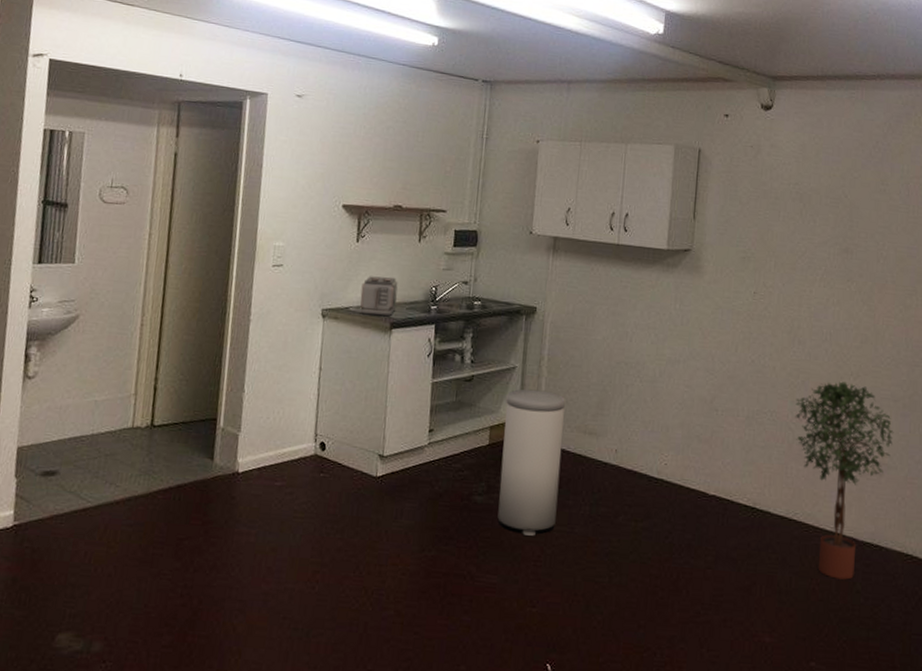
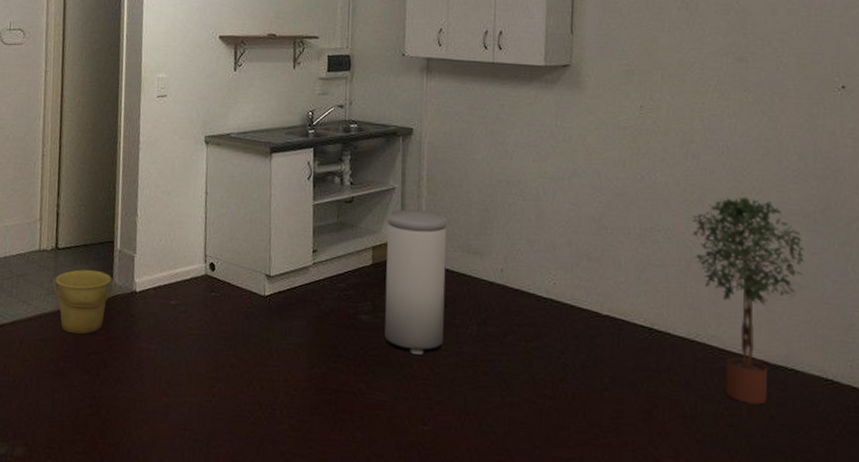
bucket: none [146,449,214,519] -> present [53,270,113,335]
toaster: present [360,276,398,317] -> none [240,103,276,142]

